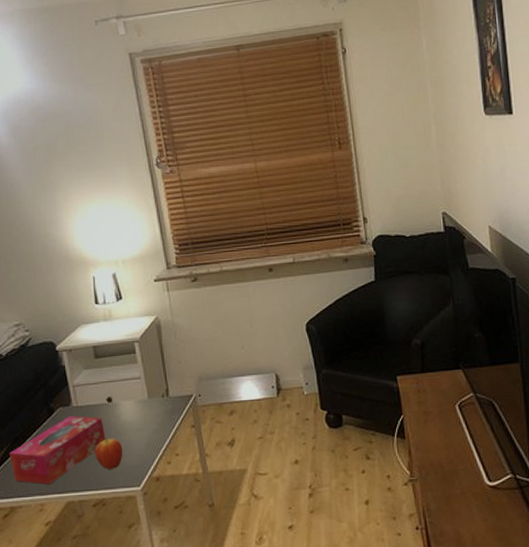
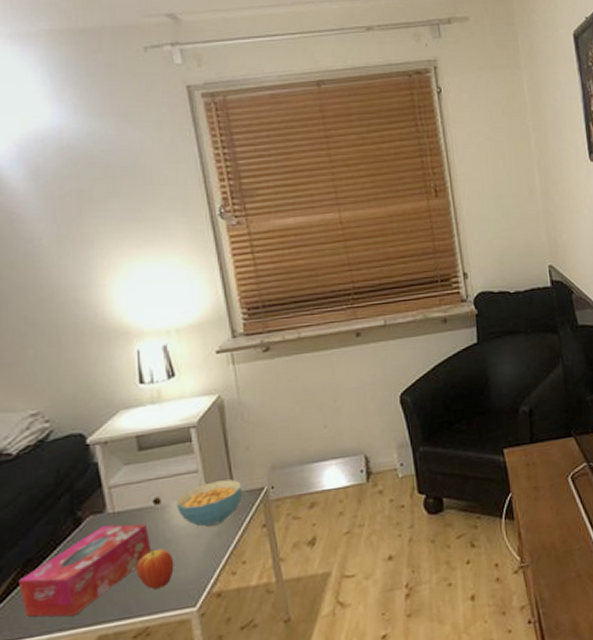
cereal bowl: none [124,386,176,424] -> present [177,479,243,528]

